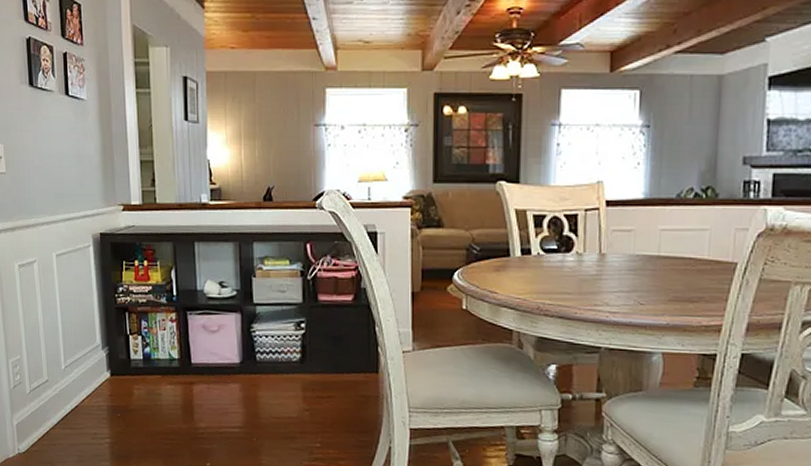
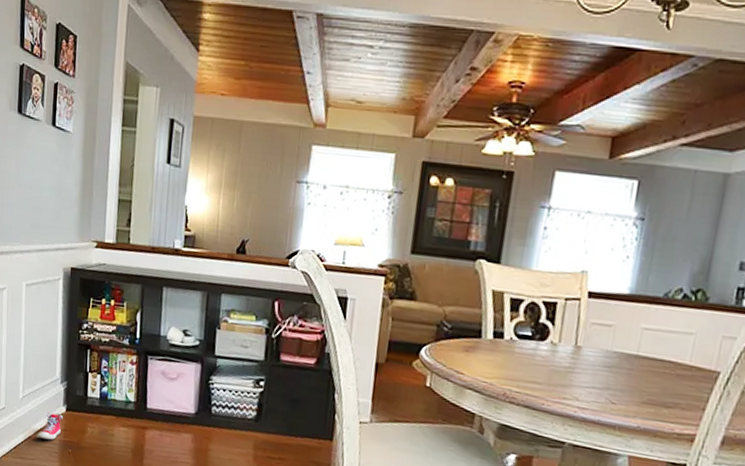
sneaker: none [84,379,108,407] -> present [37,412,63,440]

